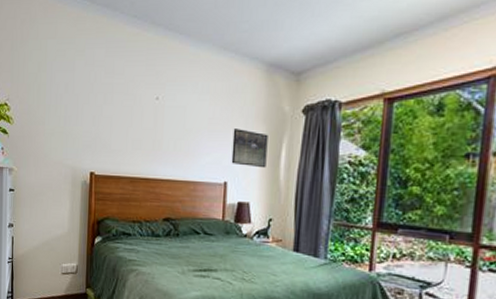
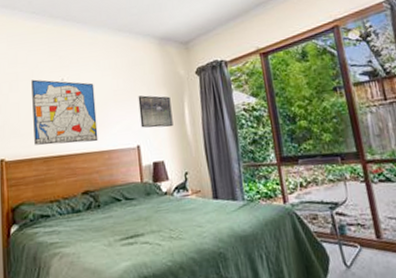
wall art: none [123,94,189,171] -> present [31,79,98,145]

